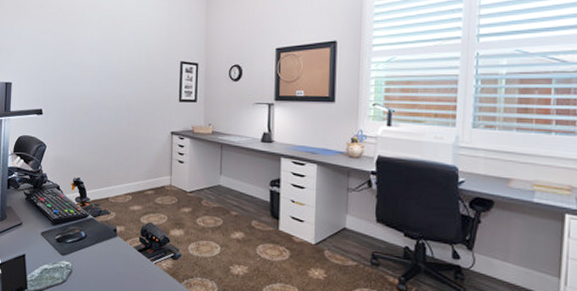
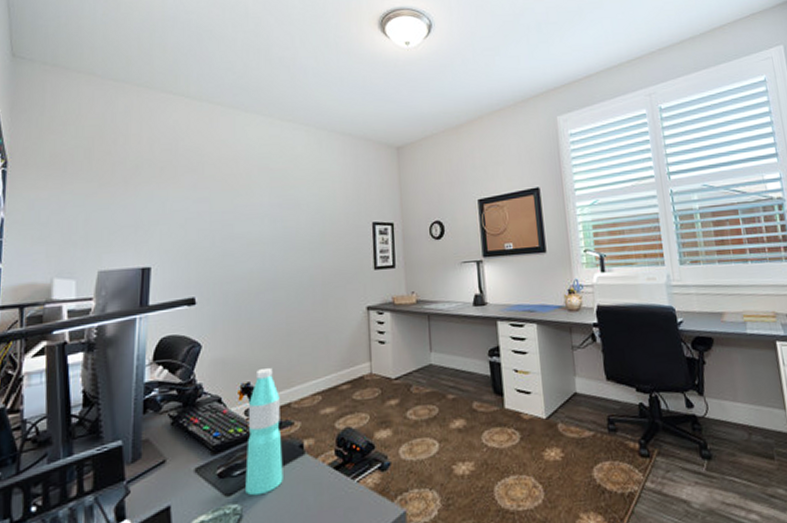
water bottle: none [75,168,101,259] -> present [245,367,283,496]

